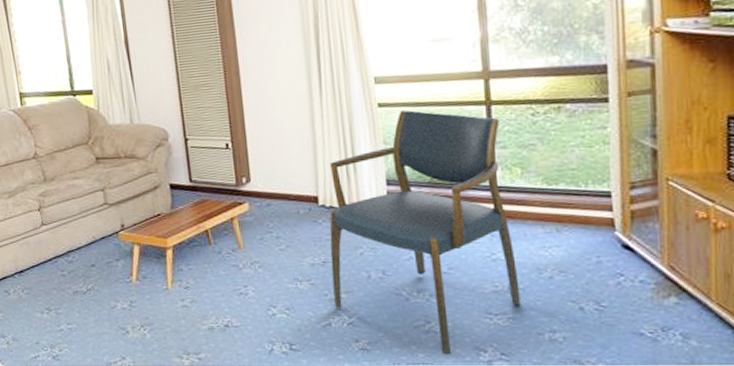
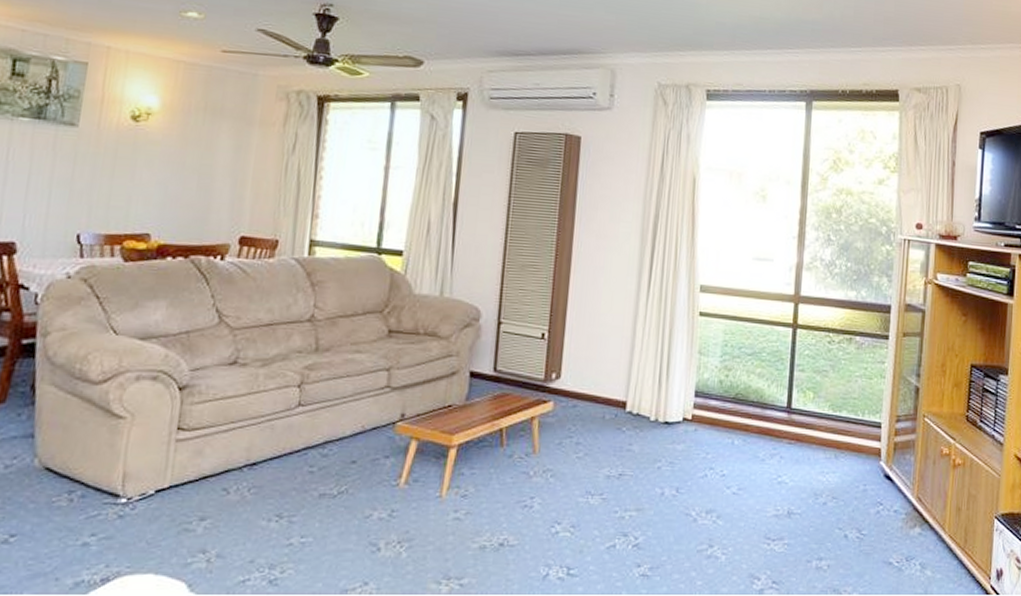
armchair: present [329,110,521,355] -> none [623,321,802,583]

